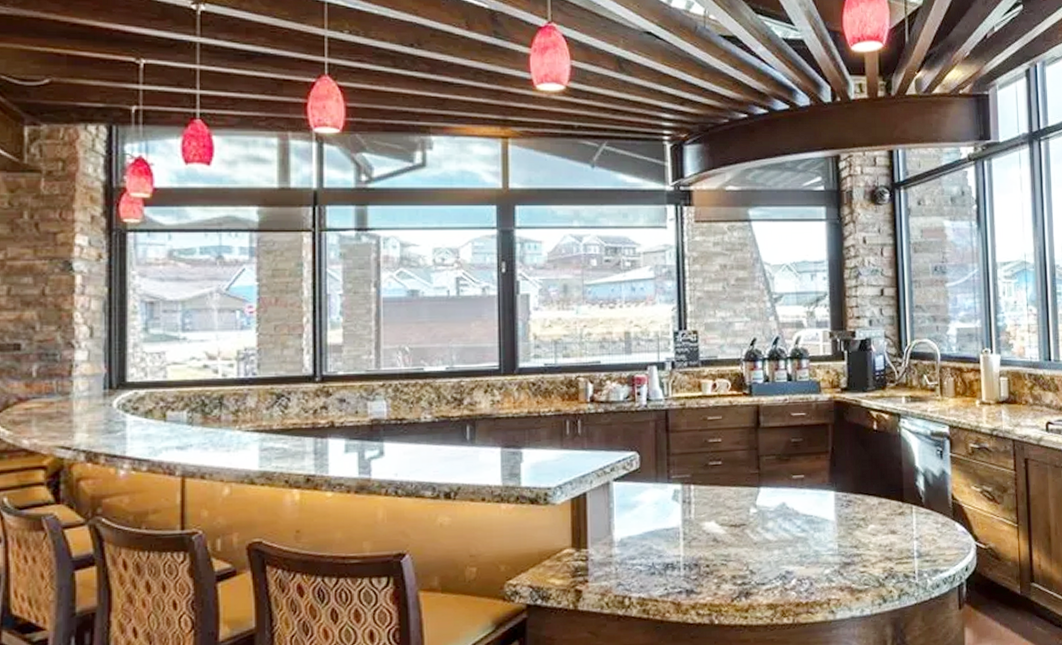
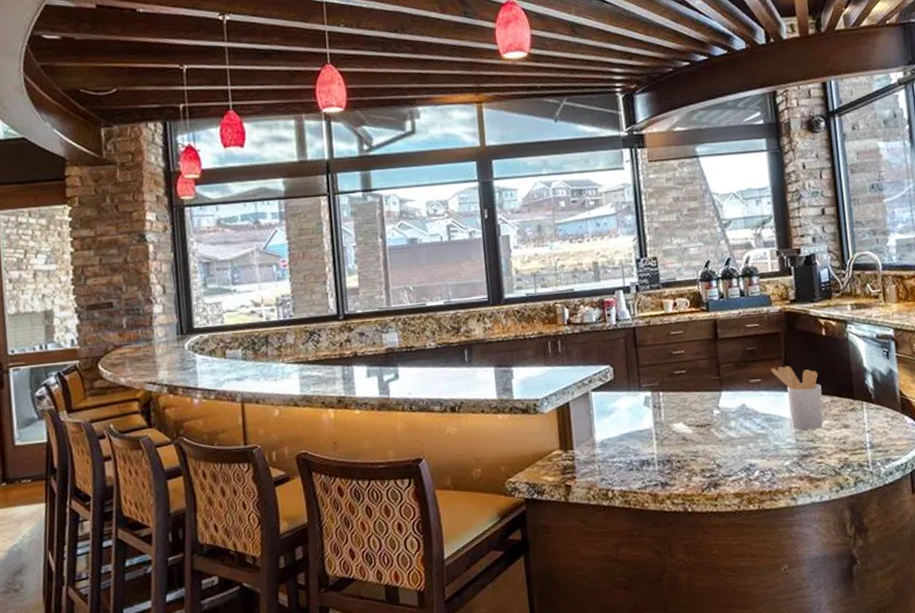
utensil holder: none [816,461,870,535] -> present [771,365,823,430]

